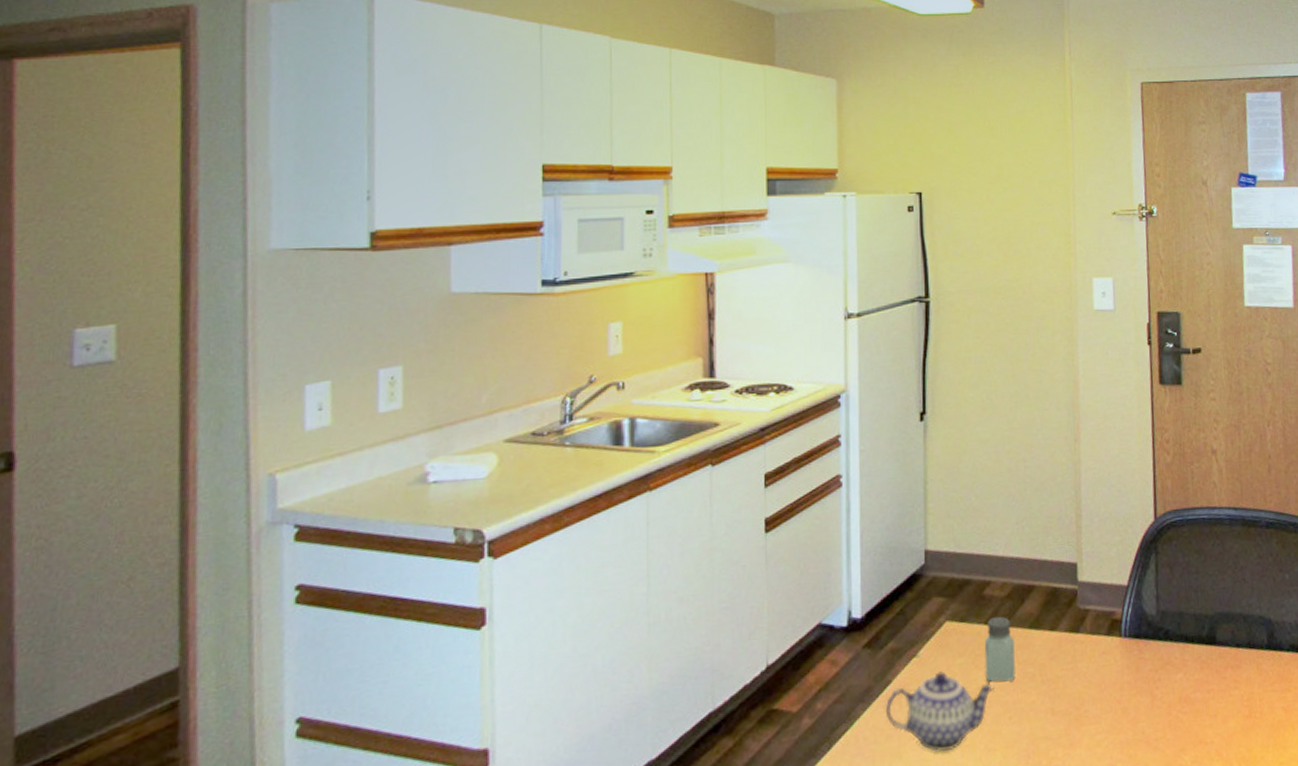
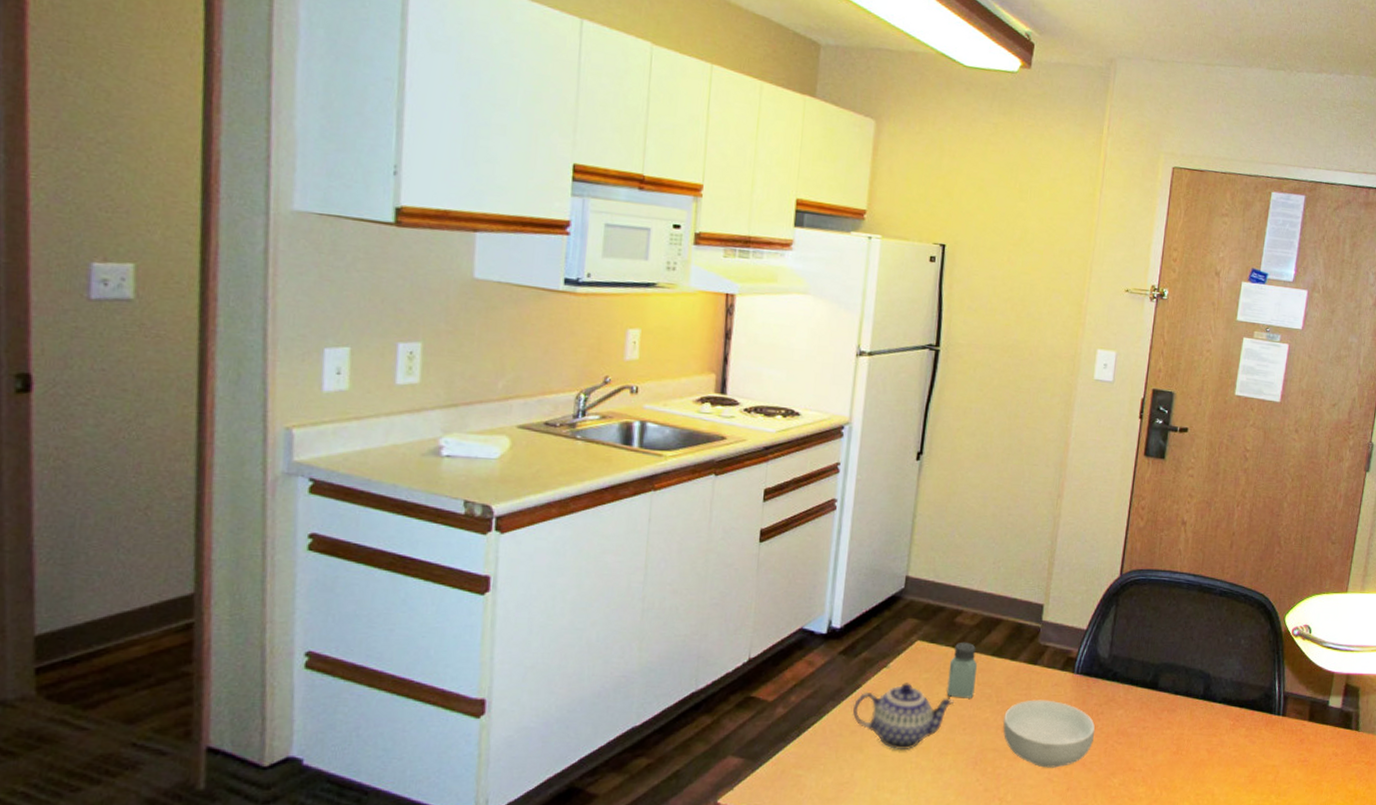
cereal bowl: none [1052,671,1156,753] -> present [1003,699,1096,768]

